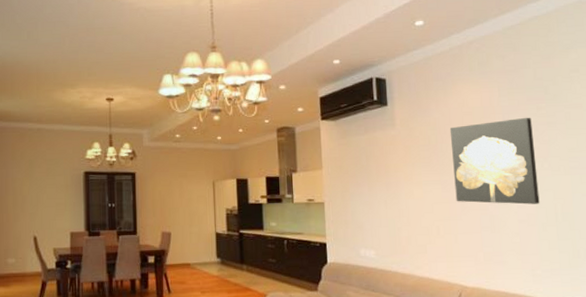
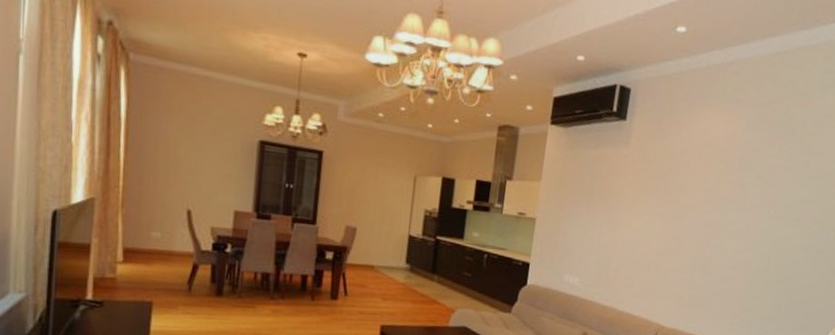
wall art: present [449,117,540,205] -> none [674,156,771,252]

